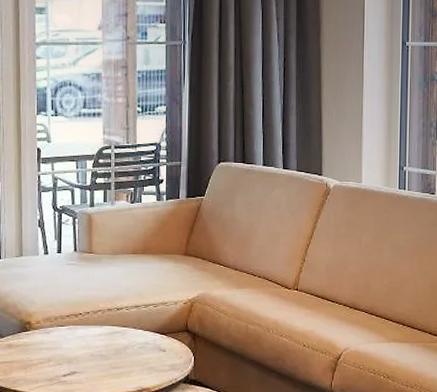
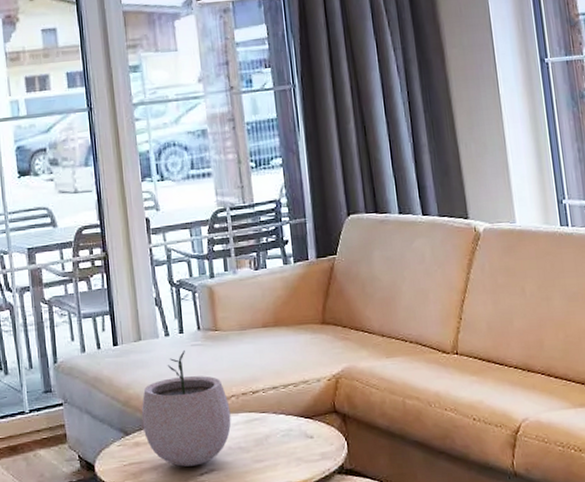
plant pot: none [16,268,96,368] -> present [141,351,231,467]

